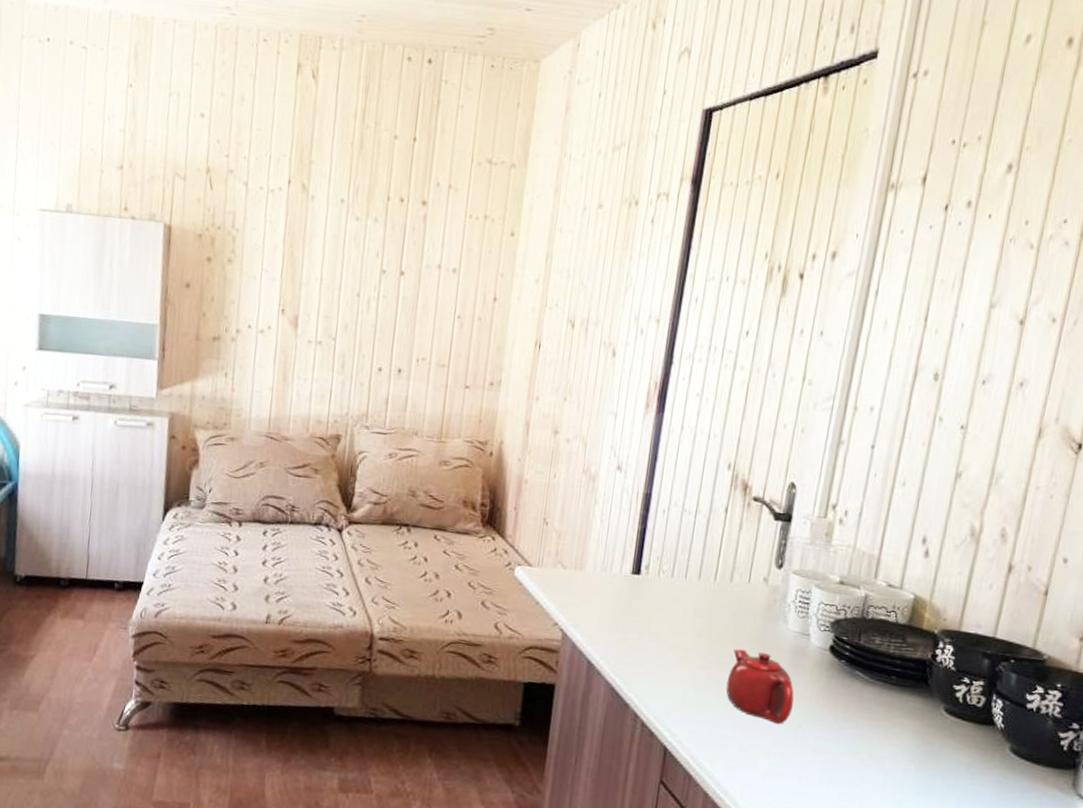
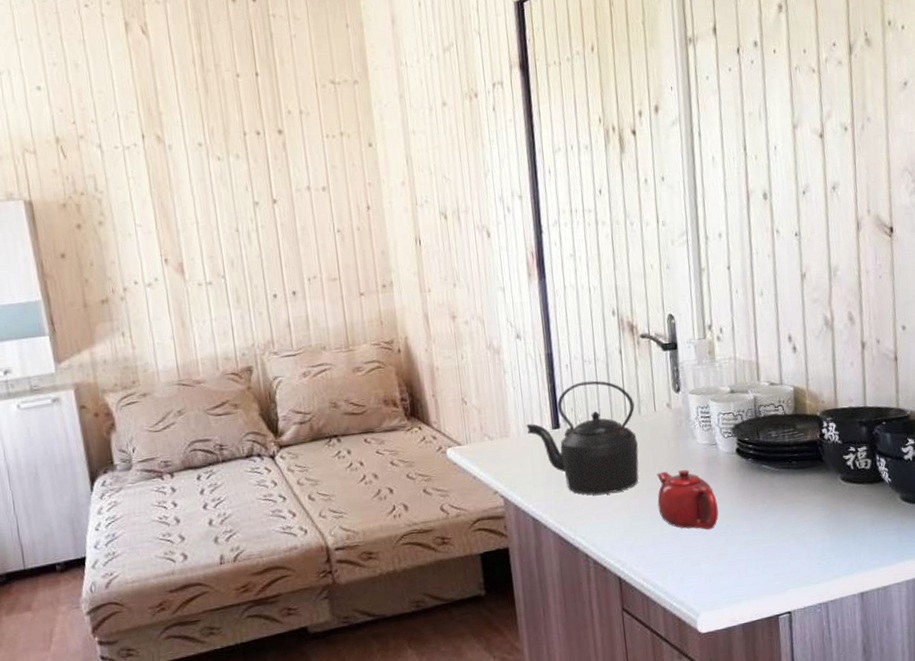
kettle: none [604,531,728,658] -> present [526,380,639,495]

